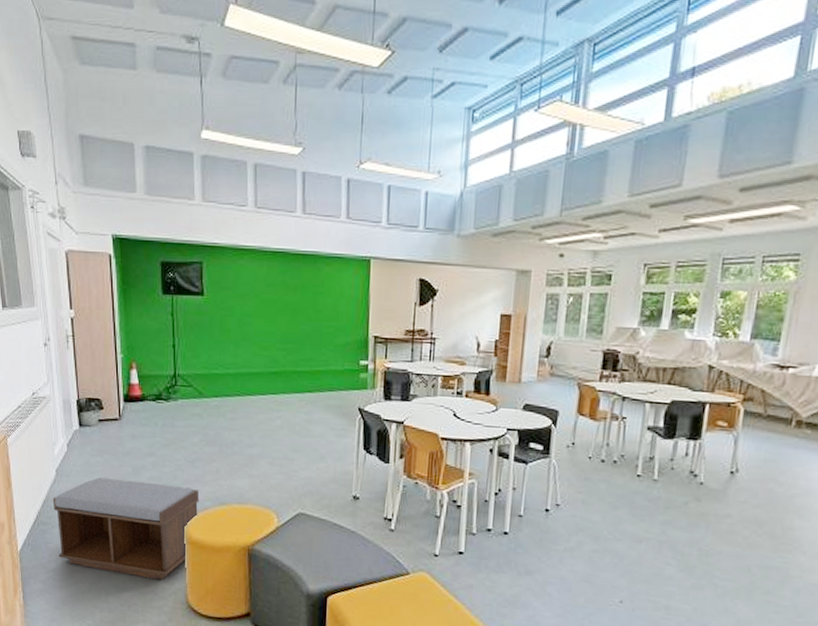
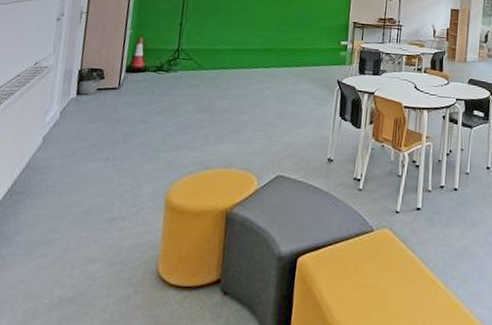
bench: present [52,477,200,580] -> none [26,144,186,249]

